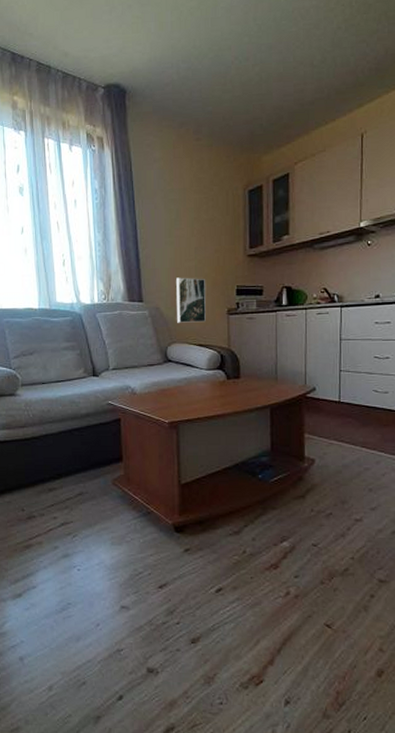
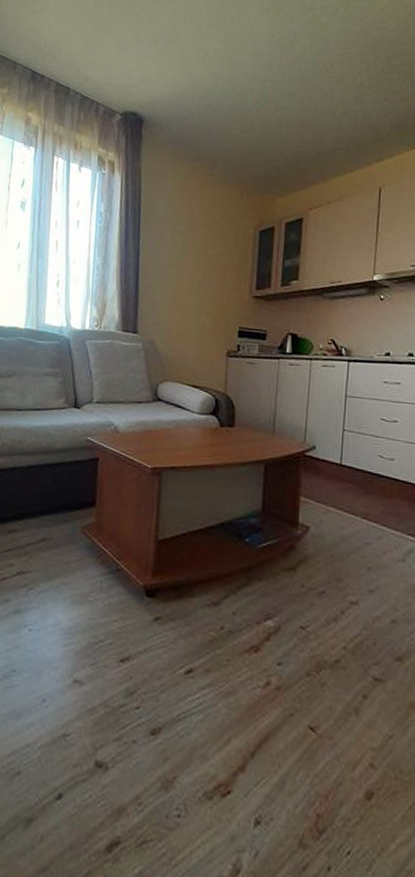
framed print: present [176,277,206,323] -> none [172,311,206,362]

